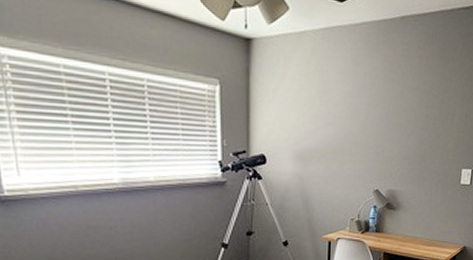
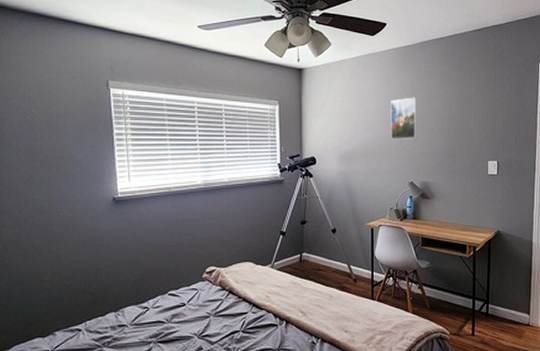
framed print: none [356,87,390,139] -> present [390,97,417,139]

